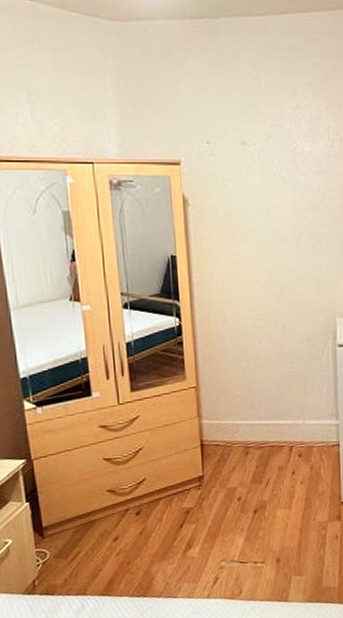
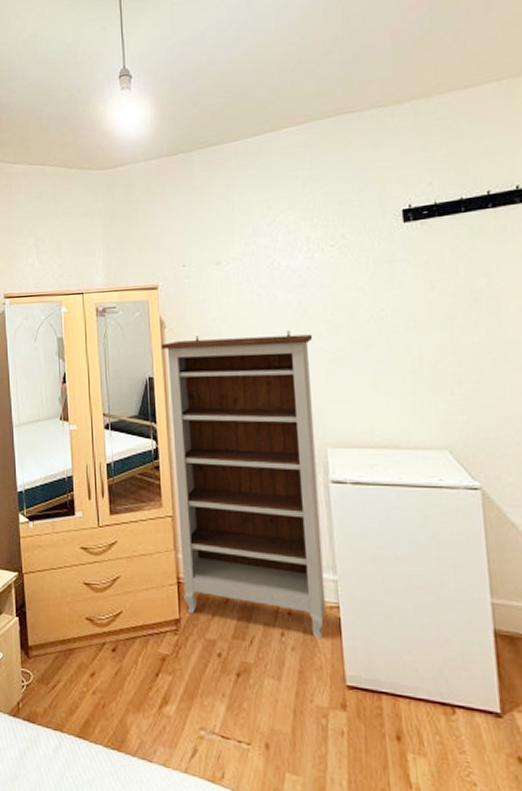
bookshelf: none [184,212,329,472] -> present [161,329,327,640]

